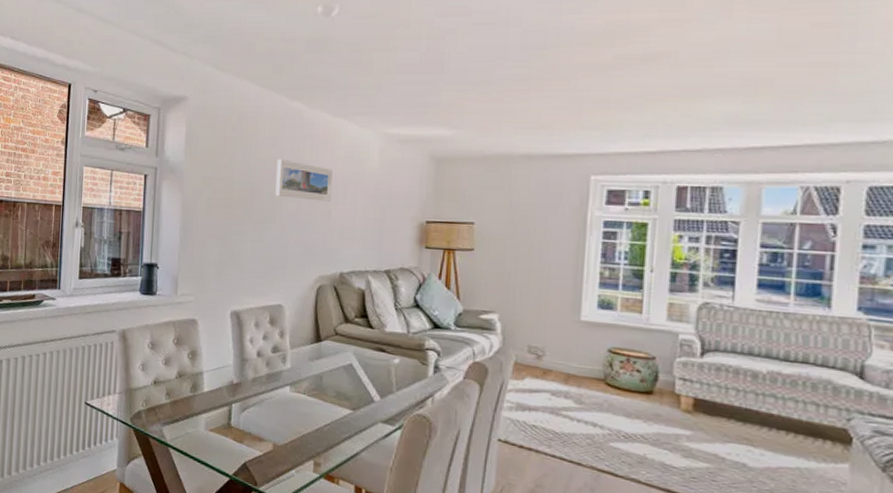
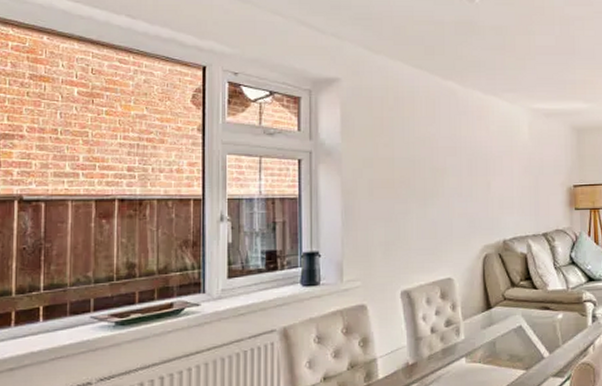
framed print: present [275,159,333,202] -> none [436,136,489,174]

